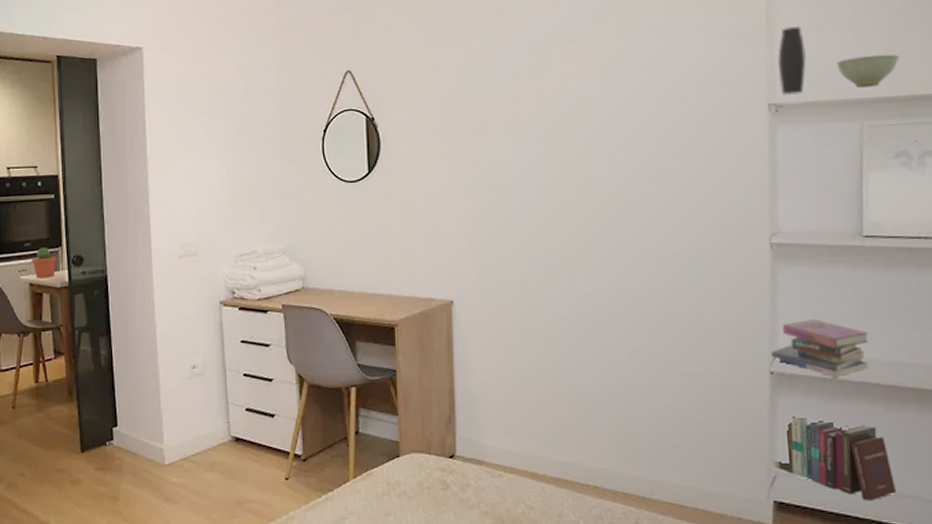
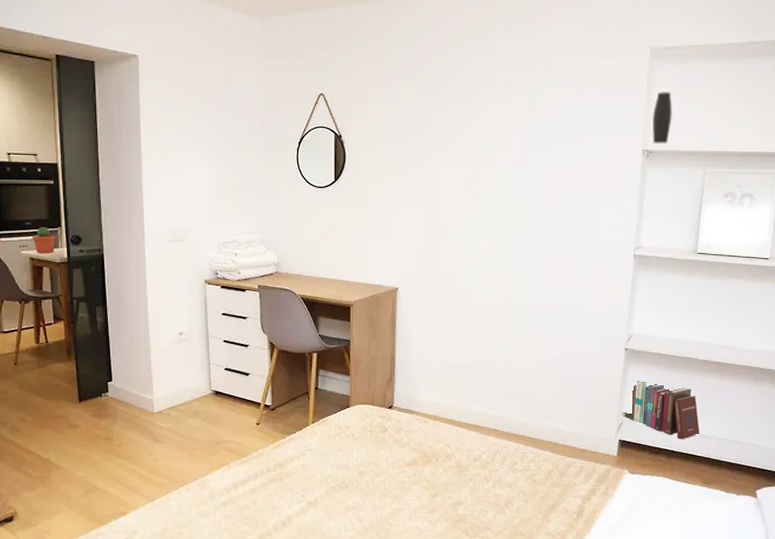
books: present [771,319,869,377] -> none [627,312,693,354]
bowl: present [836,54,900,88] -> none [693,119,736,143]

